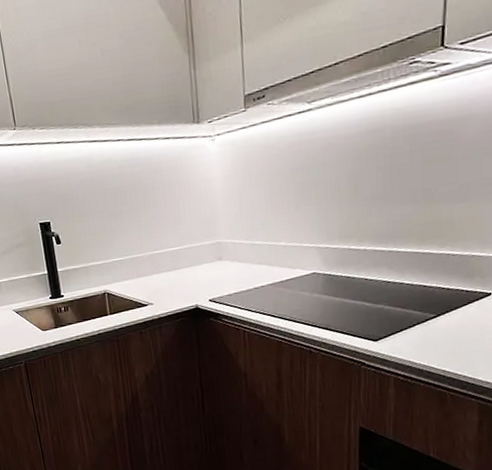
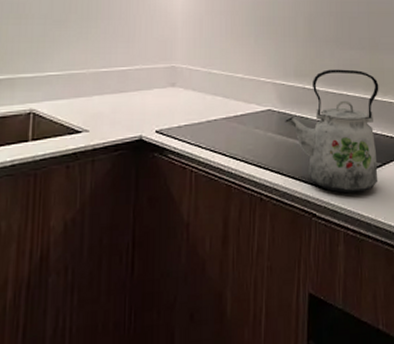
kettle: none [331,224,435,344] -> present [285,69,379,194]

